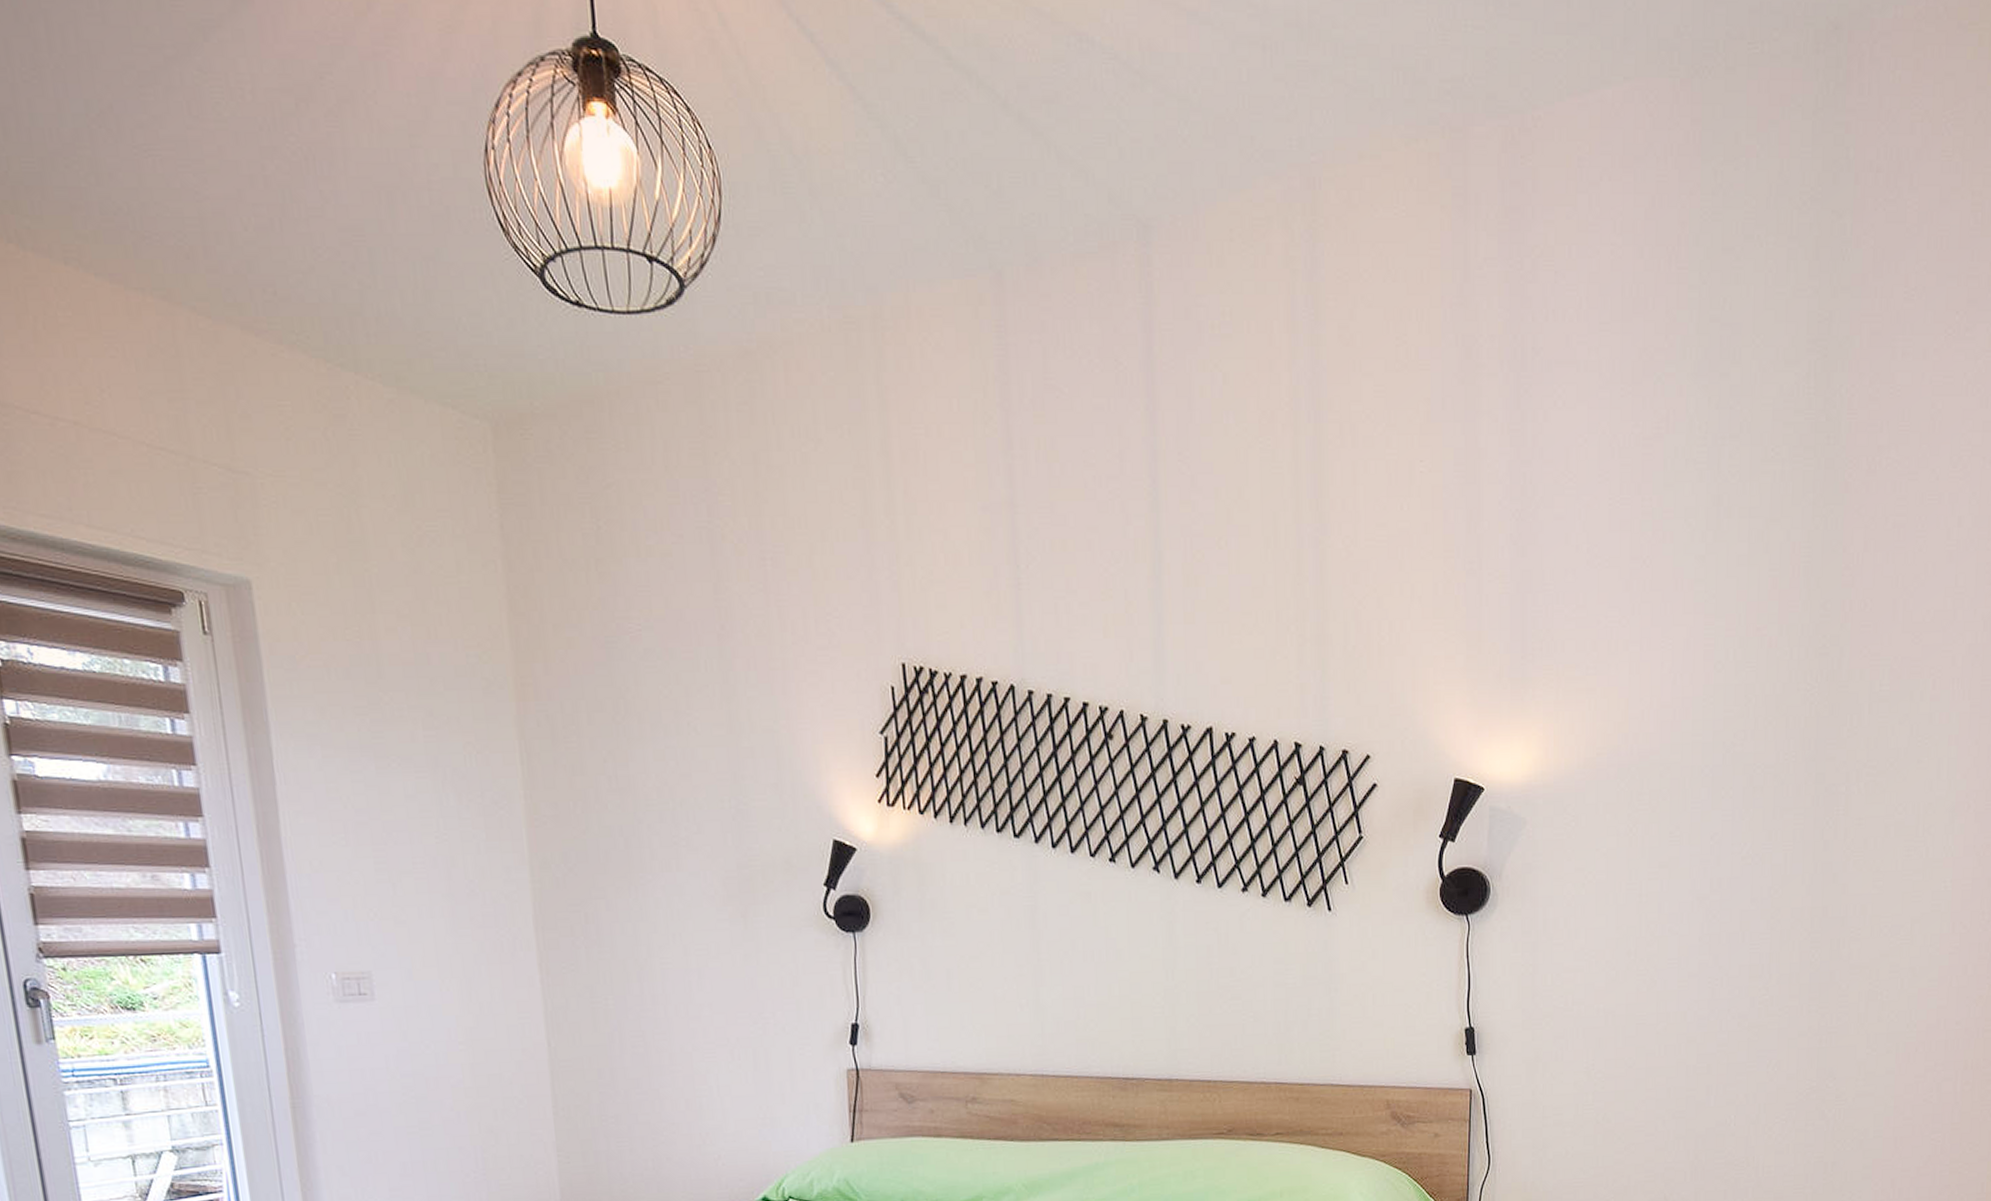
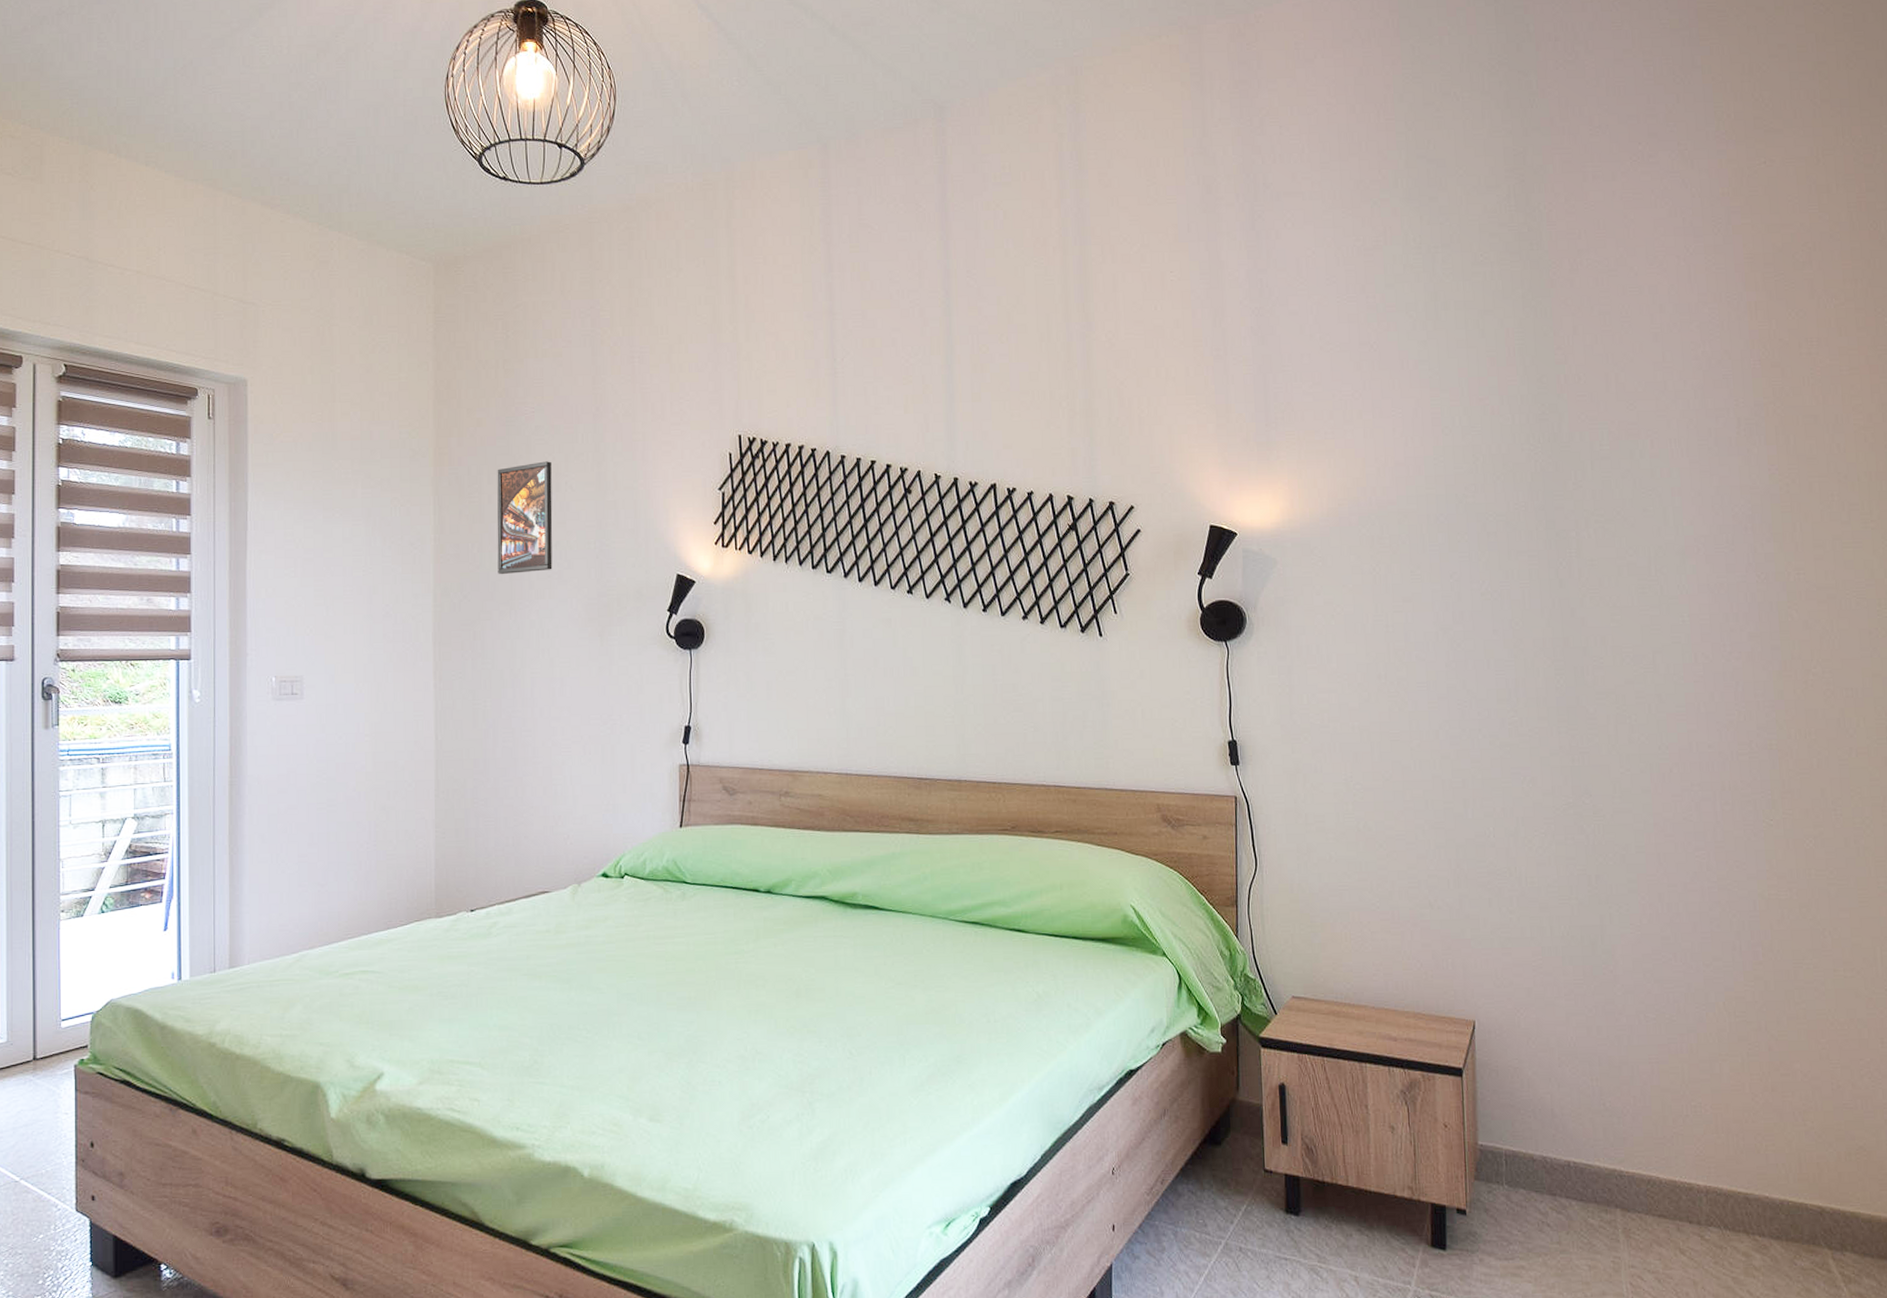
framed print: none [598,695,679,841] -> present [497,461,553,574]

